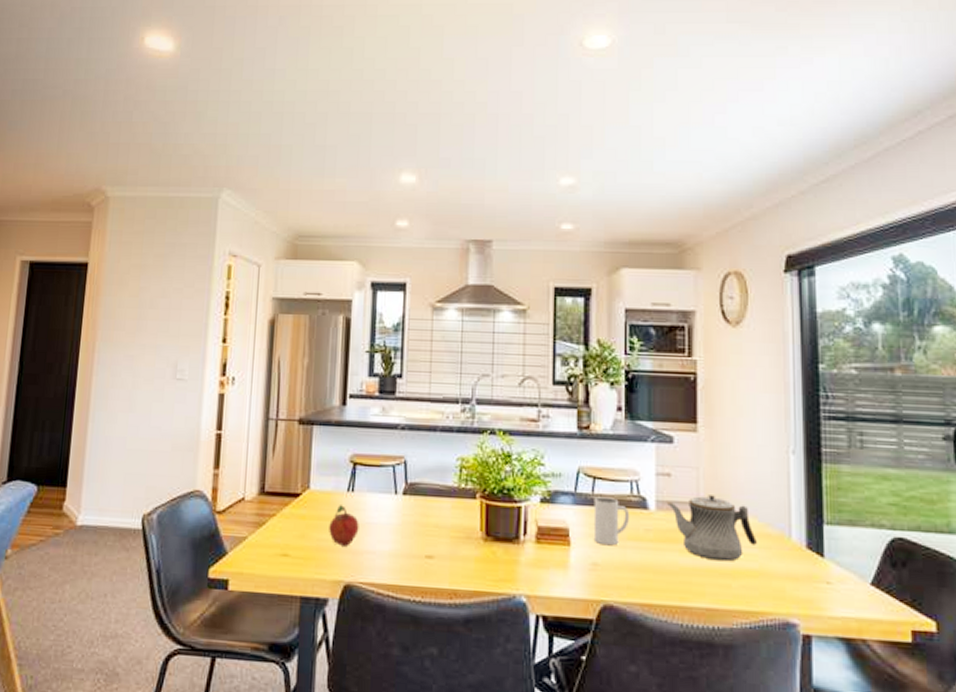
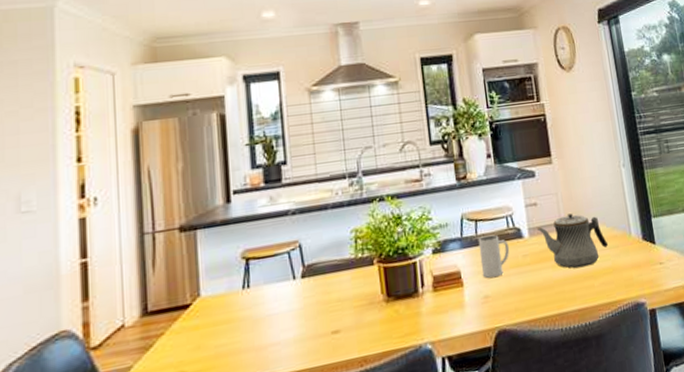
fruit: present [329,505,359,546] -> none [226,304,260,346]

